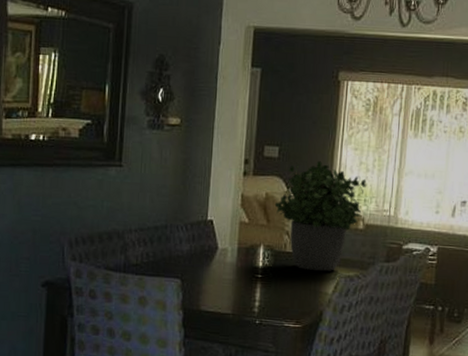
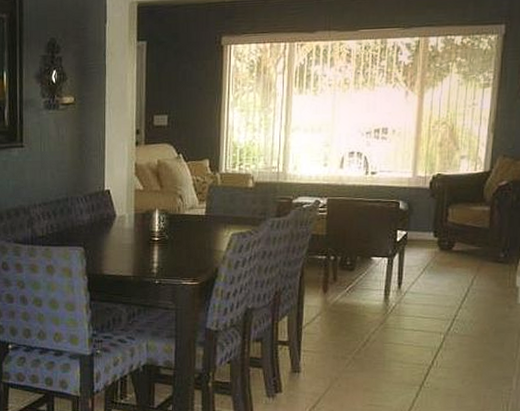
potted plant: present [274,161,367,271] -> none [166,125,254,230]

